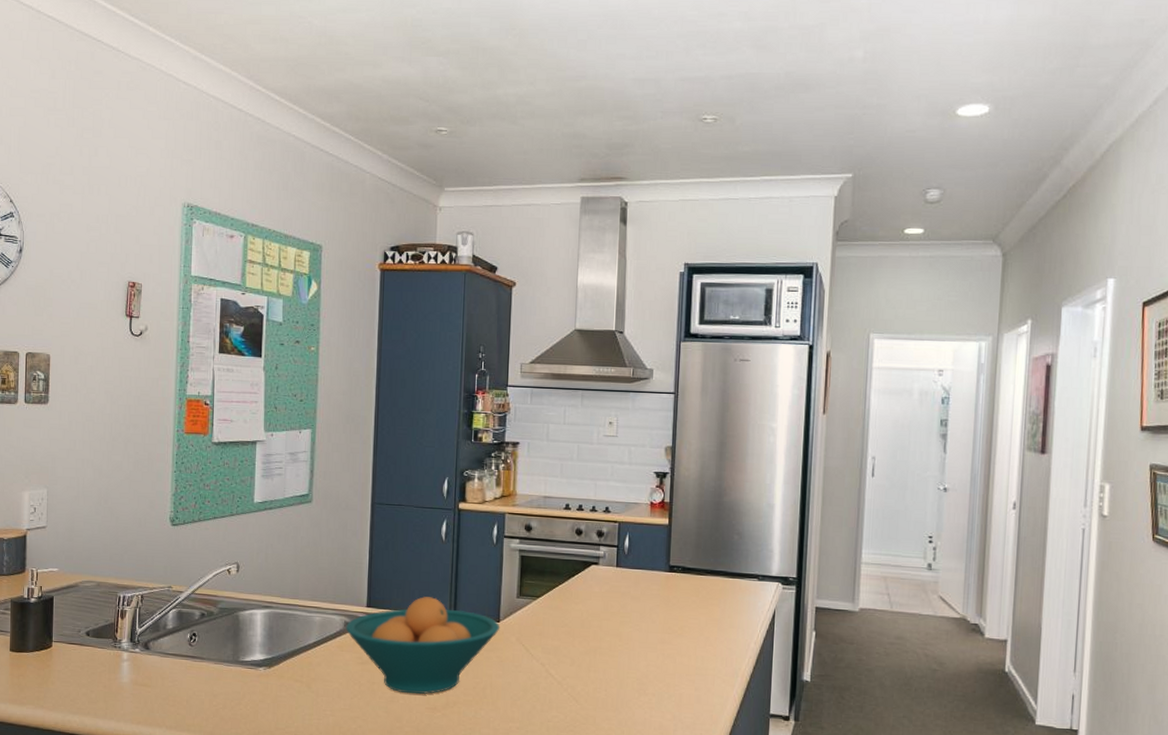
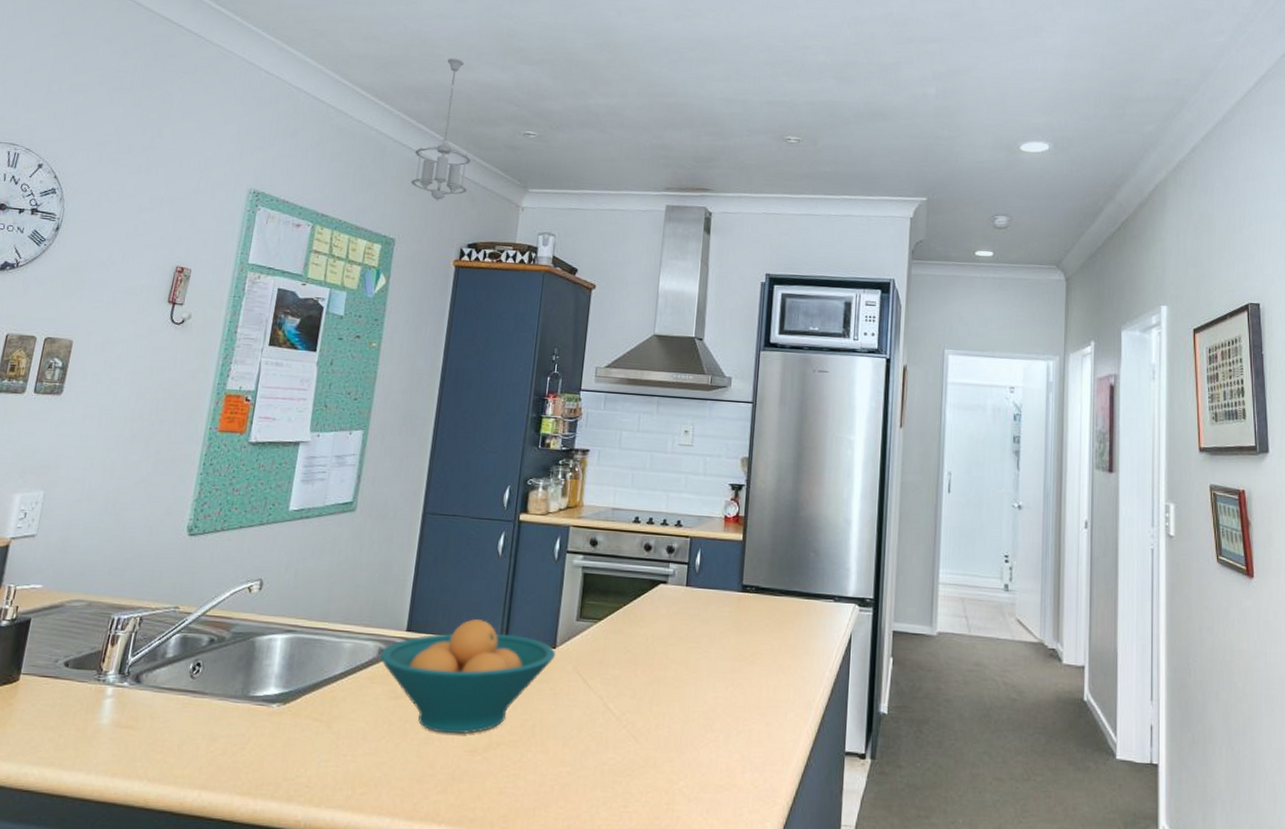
pendant light: none [331,54,386,205] -> present [410,58,471,201]

